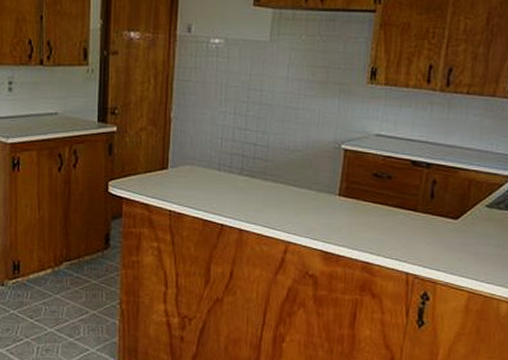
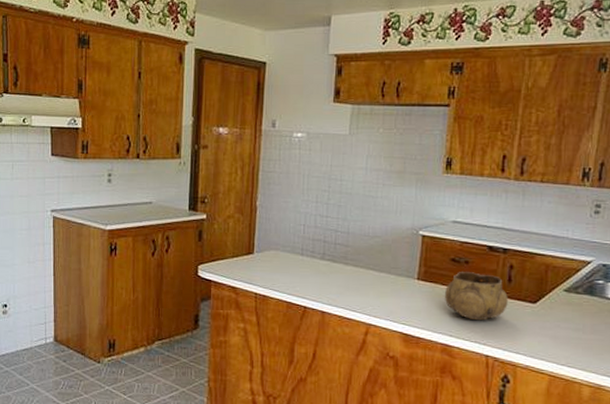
decorative bowl: none [366,187,430,238] -> present [445,272,508,321]

